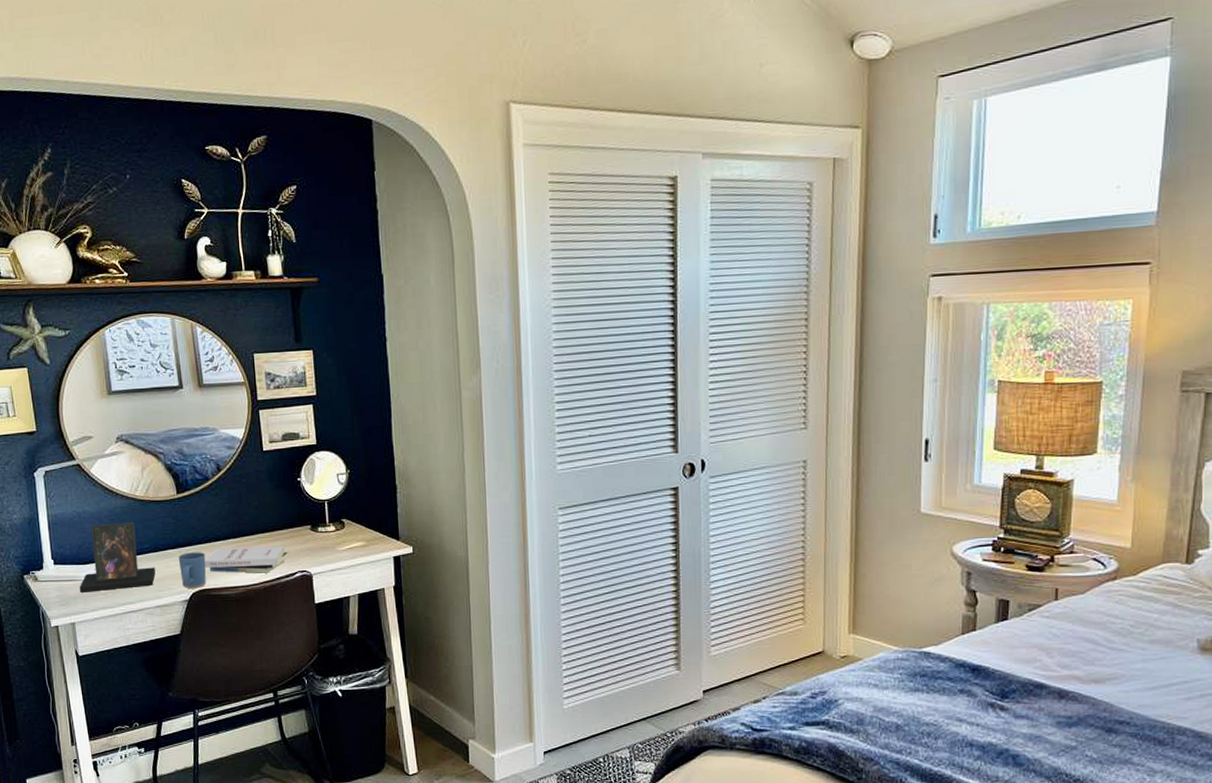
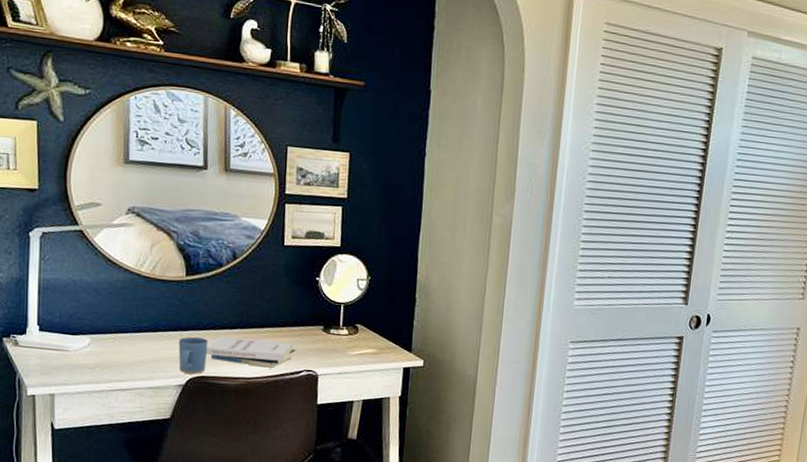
photo frame: present [79,521,156,593] -> none [64,296,152,366]

